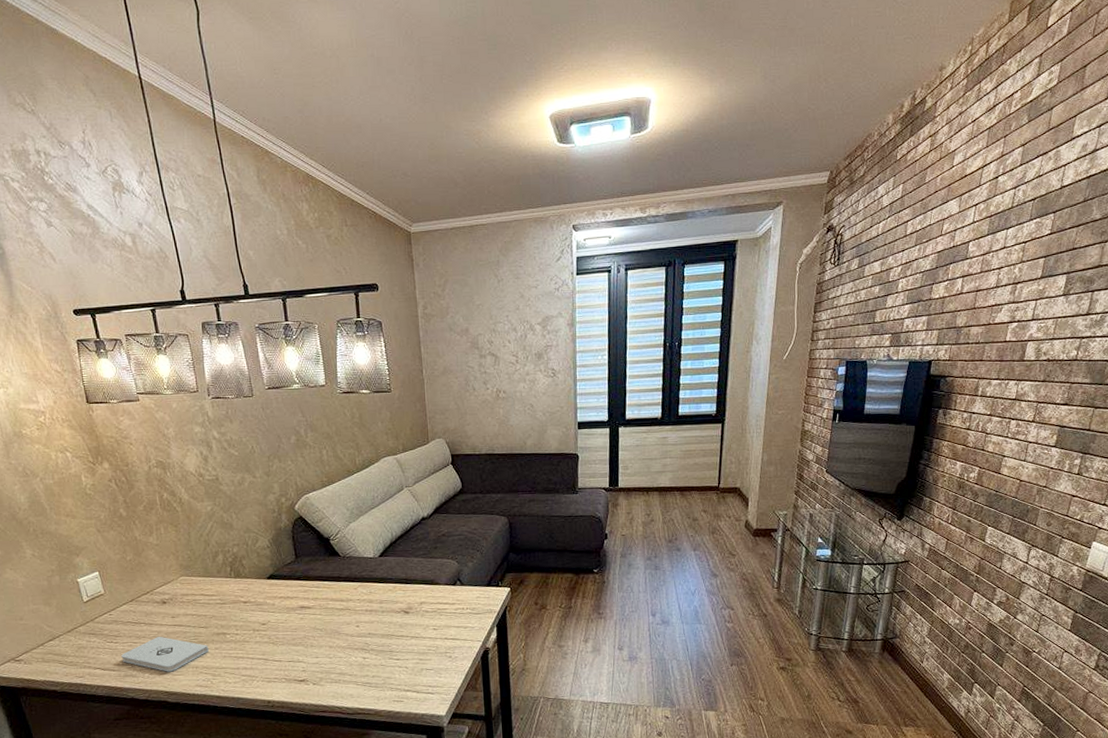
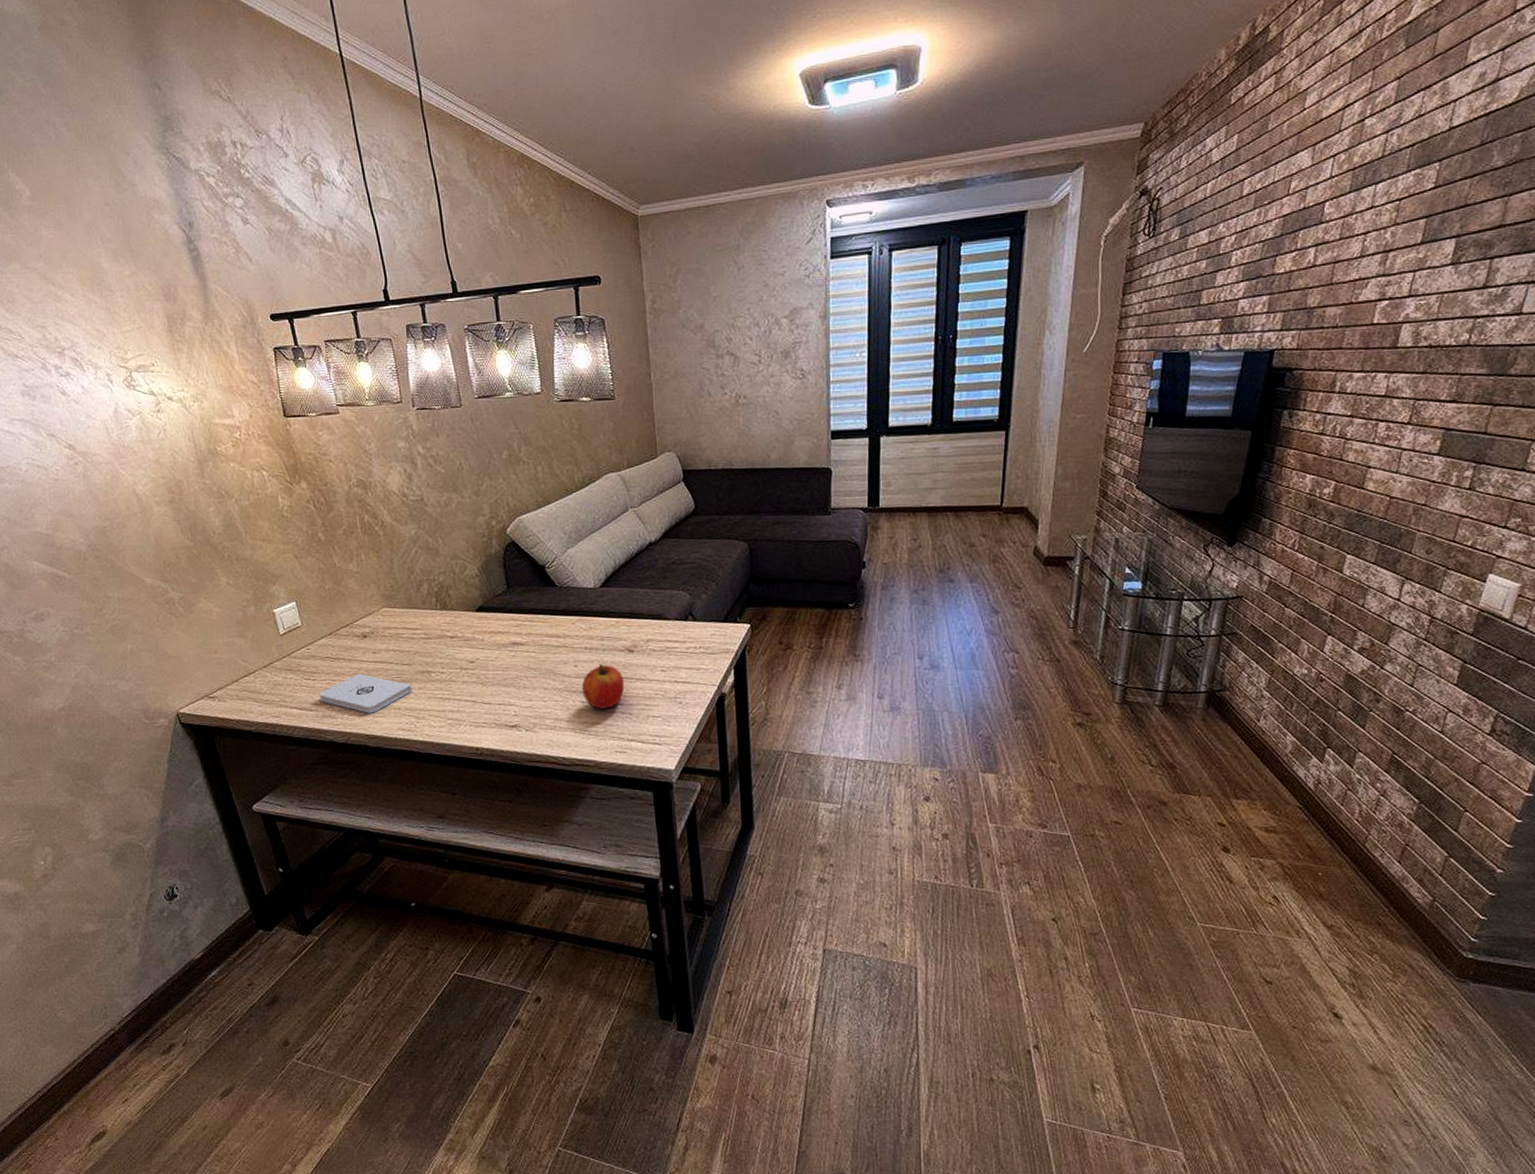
apple: none [363,624,402,664] -> present [581,664,625,709]

